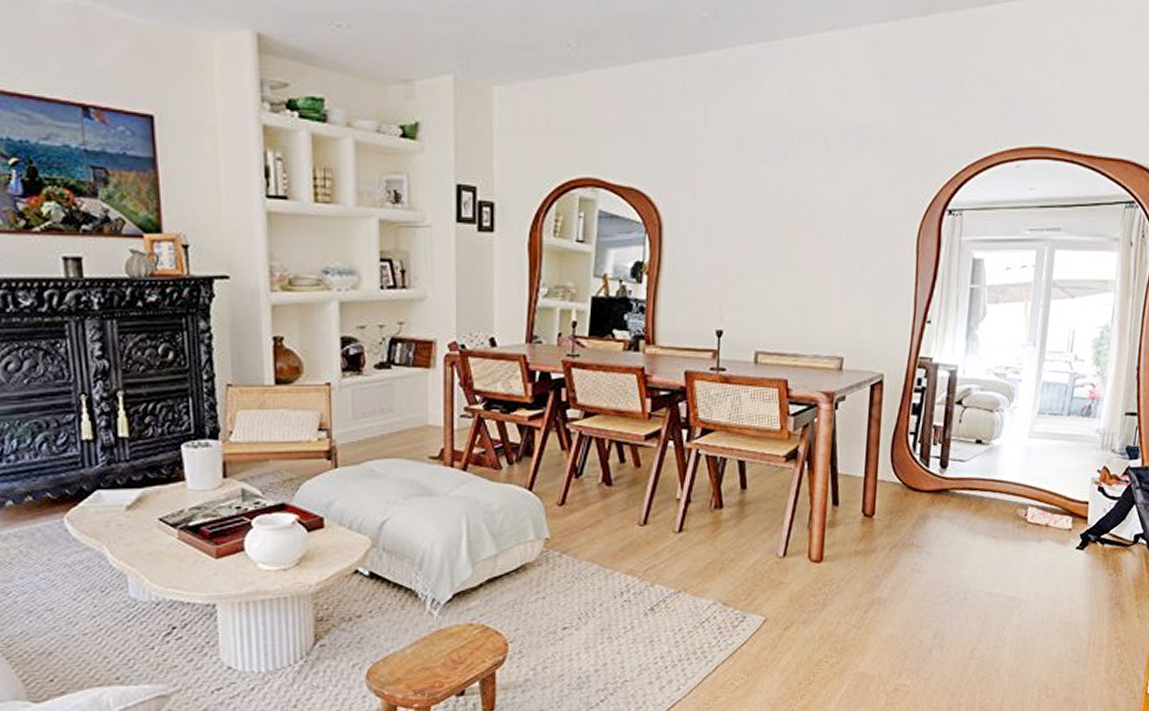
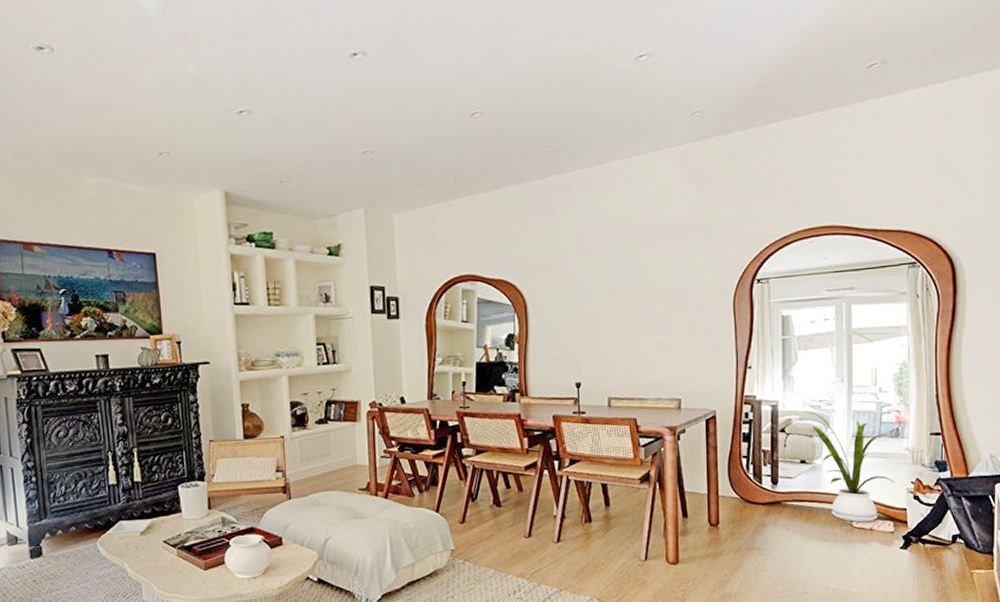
house plant: none [987,380,1080,517] -> present [805,411,895,523]

